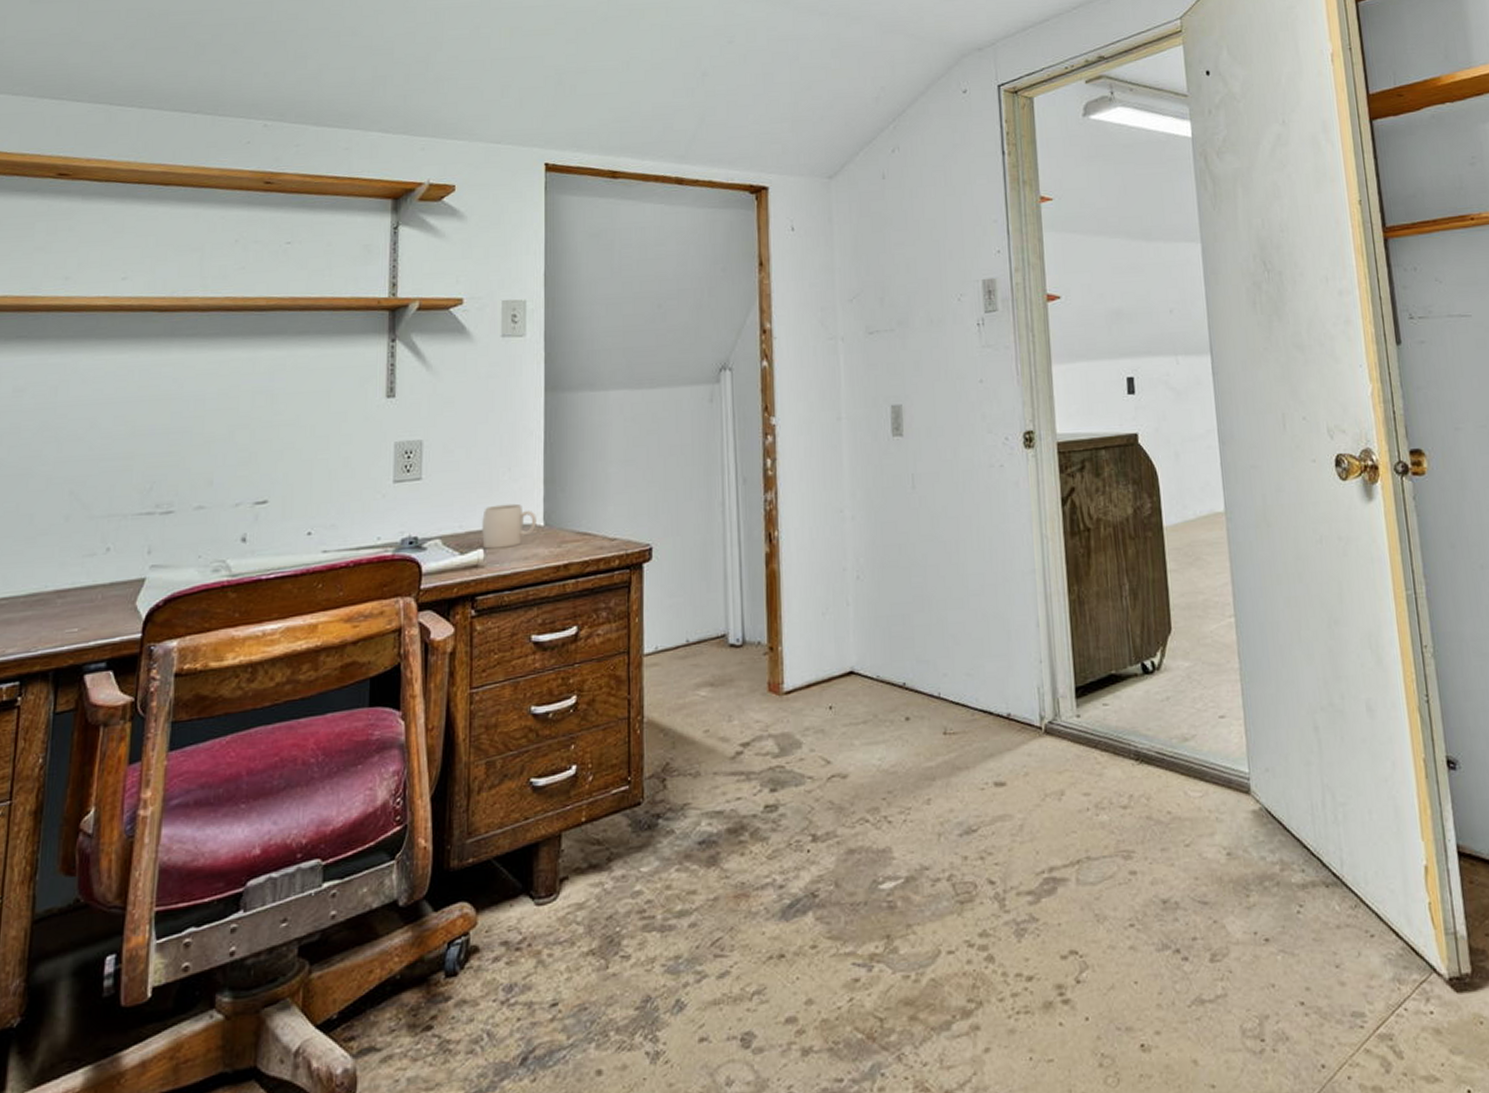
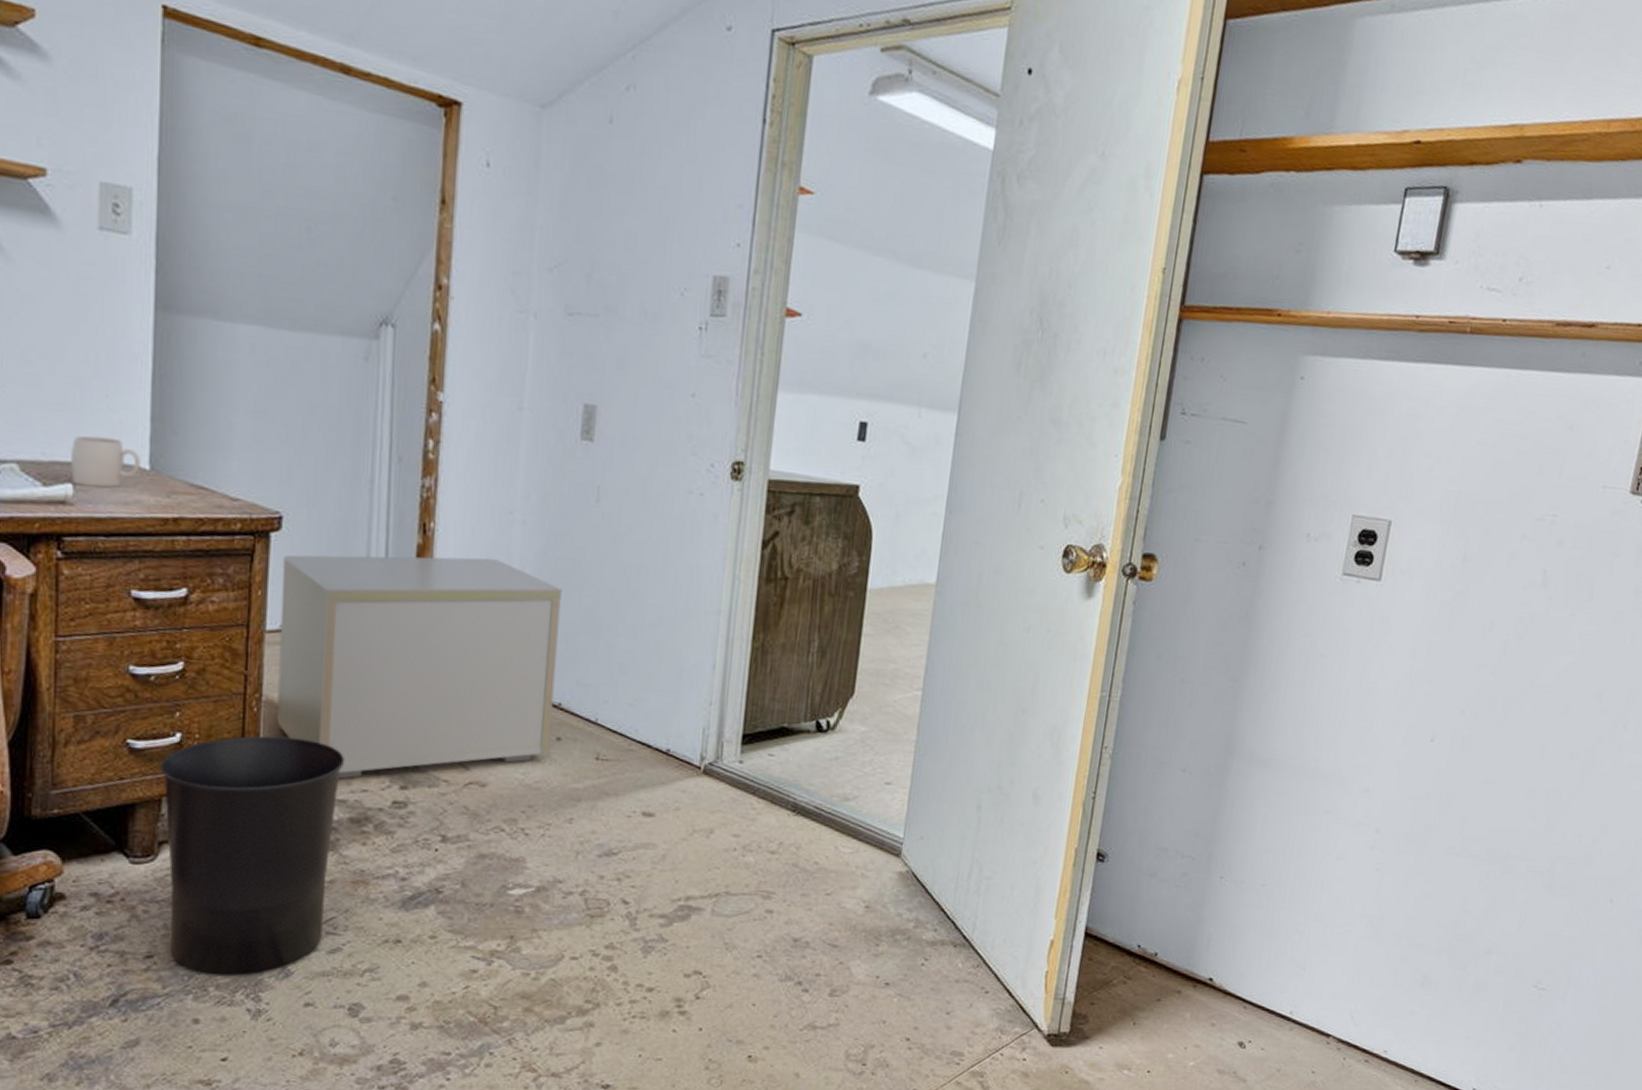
waste bin: none [559,754,720,1016] -> present [160,736,345,974]
nightstand: none [655,554,901,790] -> present [276,554,562,779]

